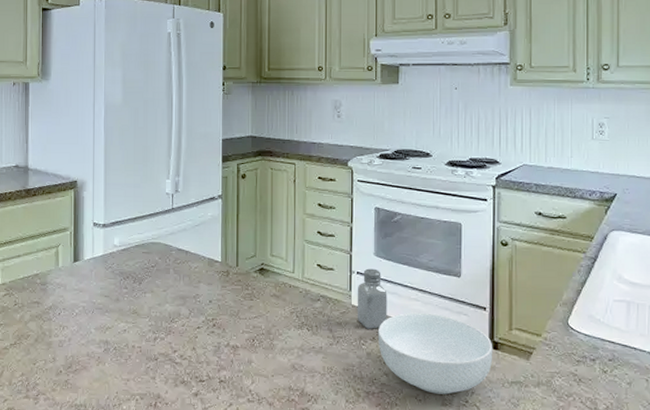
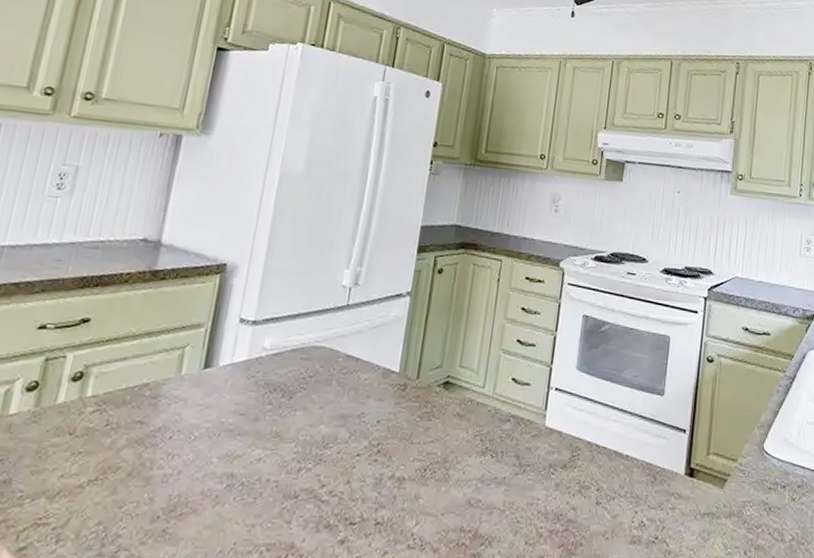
saltshaker: present [357,268,387,329] -> none [549,384,586,455]
cereal bowl: present [377,312,493,395] -> none [569,435,689,530]

